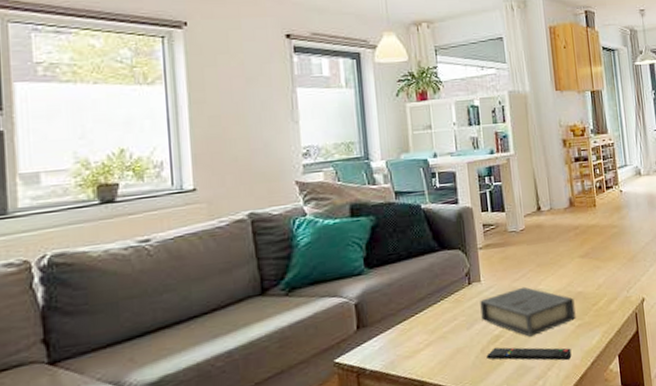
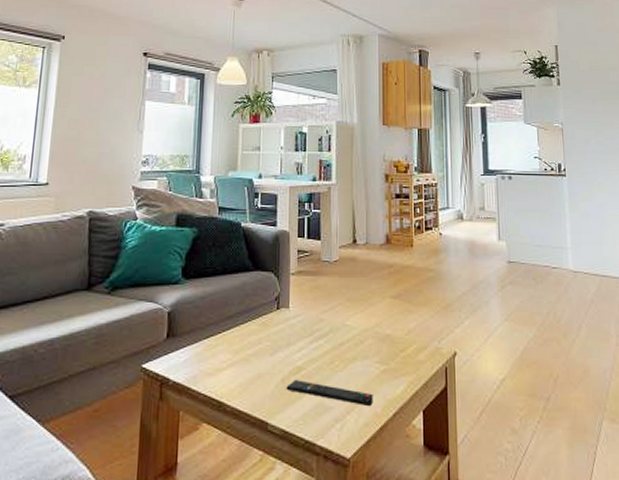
book: present [480,286,576,337] -> none [286,320,382,374]

